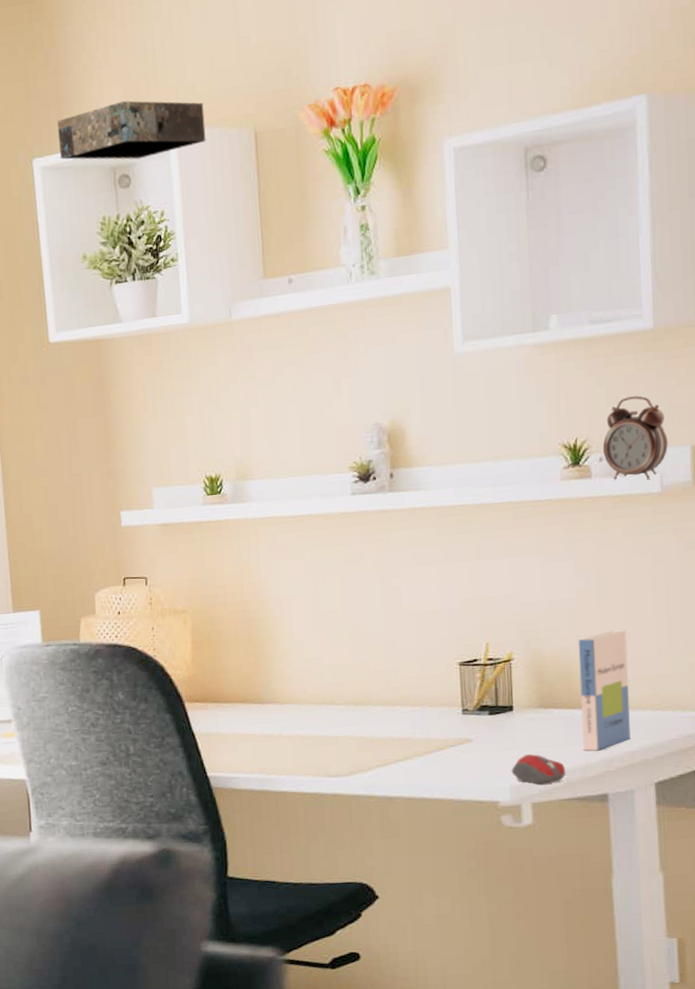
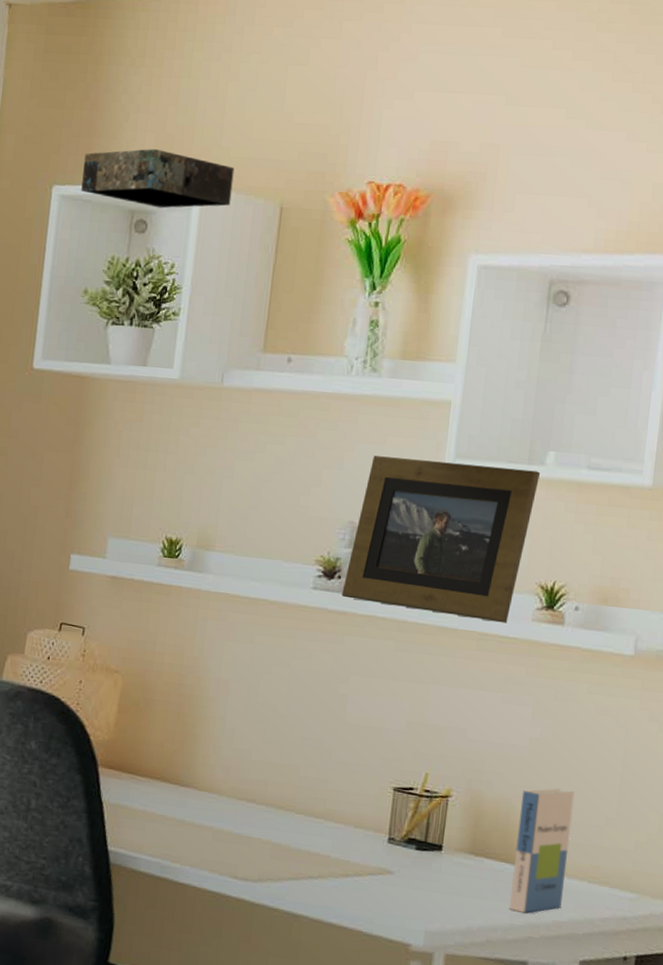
picture frame: none [379,336,547,497] -> present [341,455,541,623]
computer mouse: present [511,754,565,784] -> none [429,900,487,937]
alarm clock: present [602,395,668,480] -> none [580,550,649,639]

